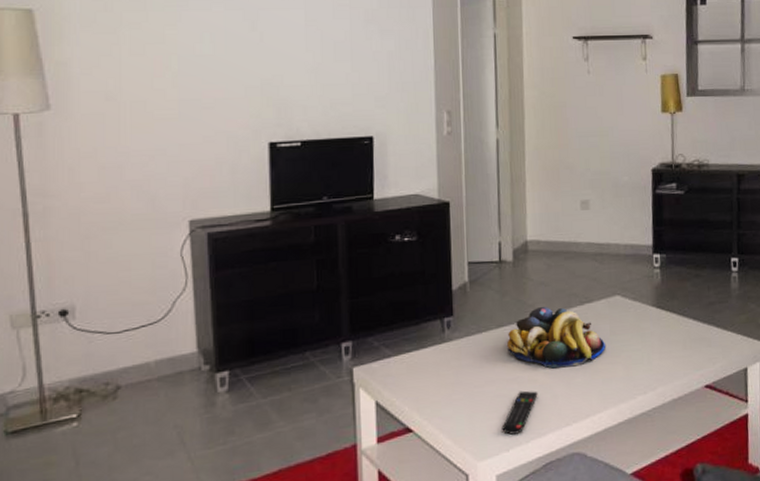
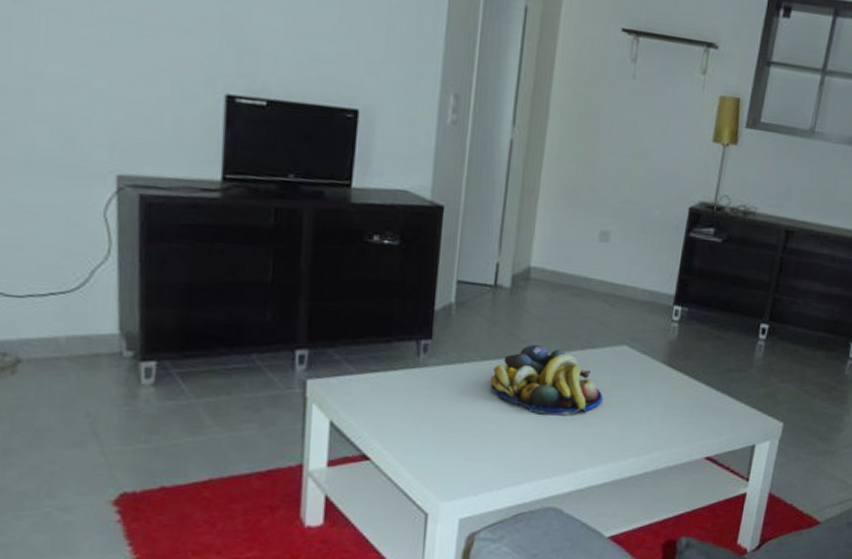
remote control: present [502,390,538,435] -> none [472,433,519,479]

